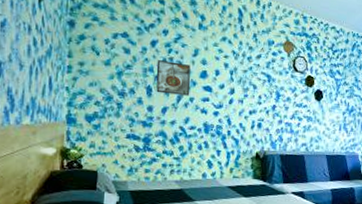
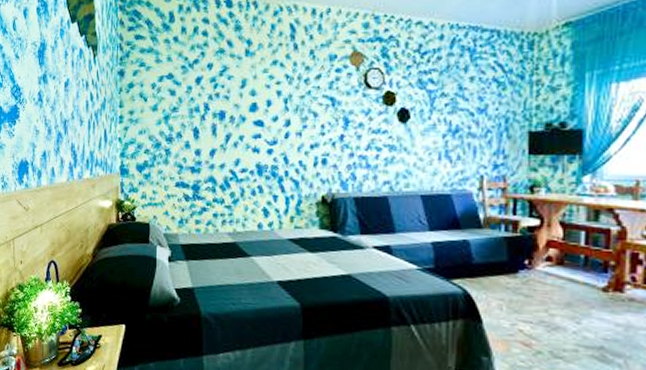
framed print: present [156,60,191,96] -> none [202,97,239,134]

